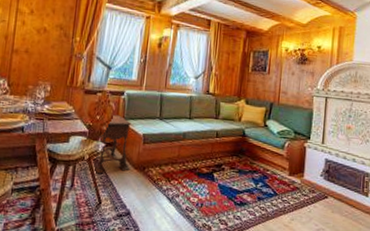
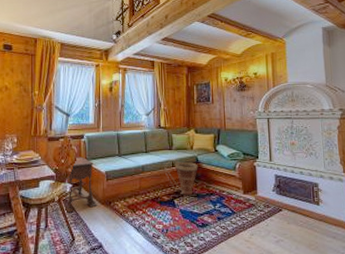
basket: none [207,129,244,171] -> present [164,159,198,196]

